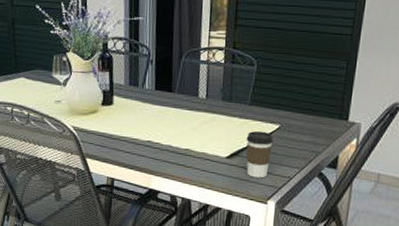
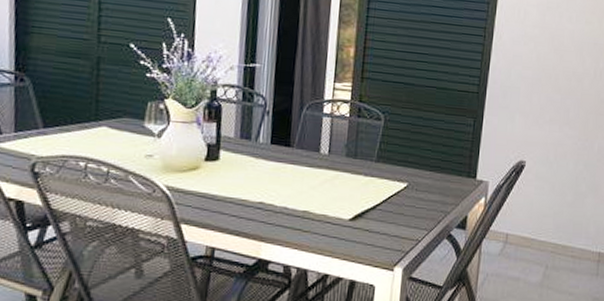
coffee cup: present [246,130,274,178] -> none [371,189,401,242]

